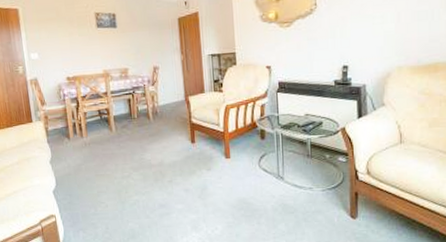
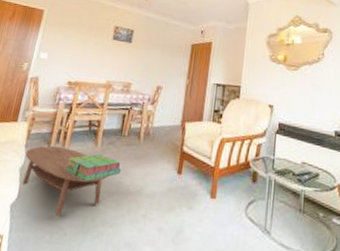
coffee table: none [50,137,130,193] -> present [22,146,108,216]
stack of books: none [89,137,140,163] -> present [64,153,122,182]

